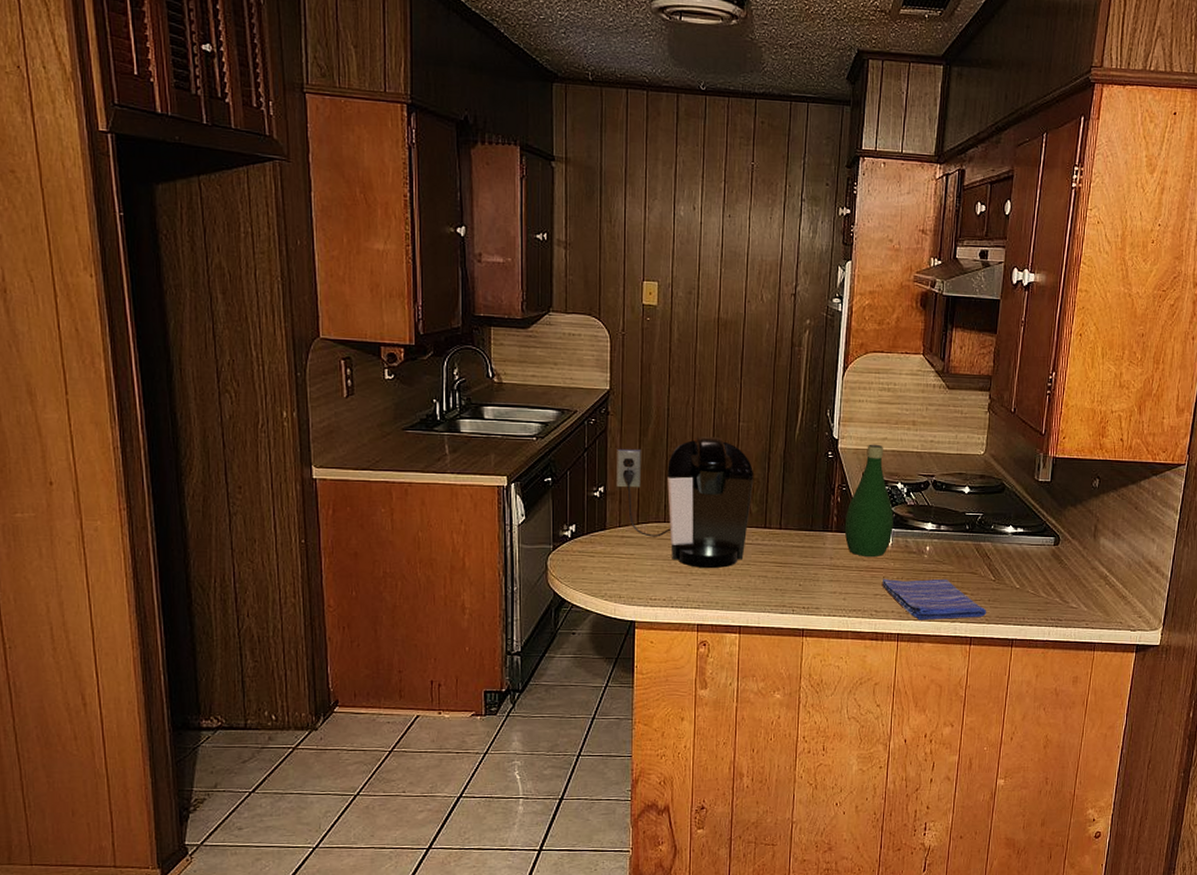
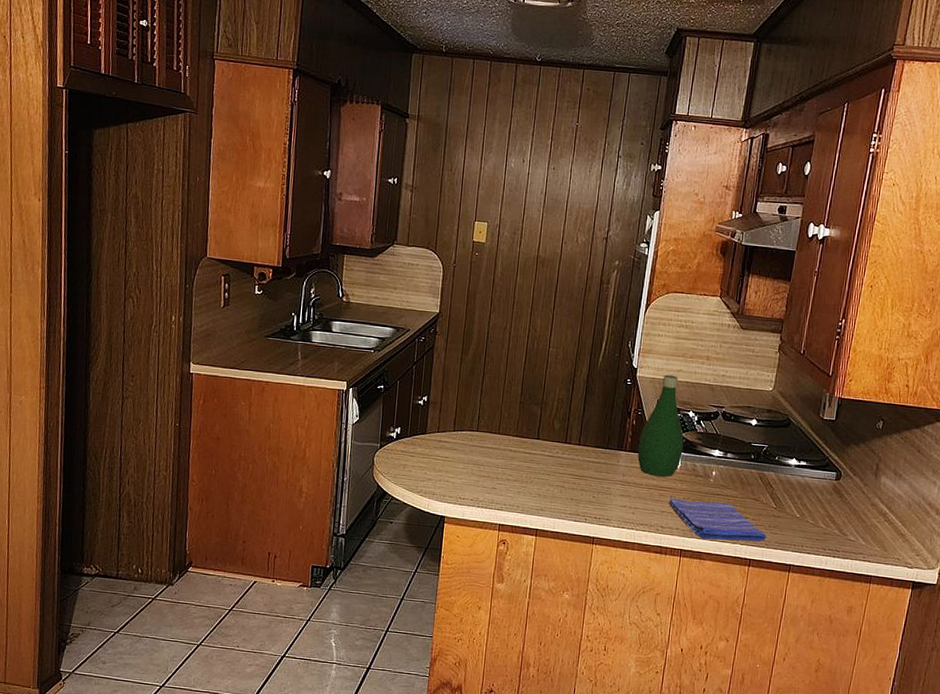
coffee maker: present [616,437,754,568] -> none [438,358,560,476]

